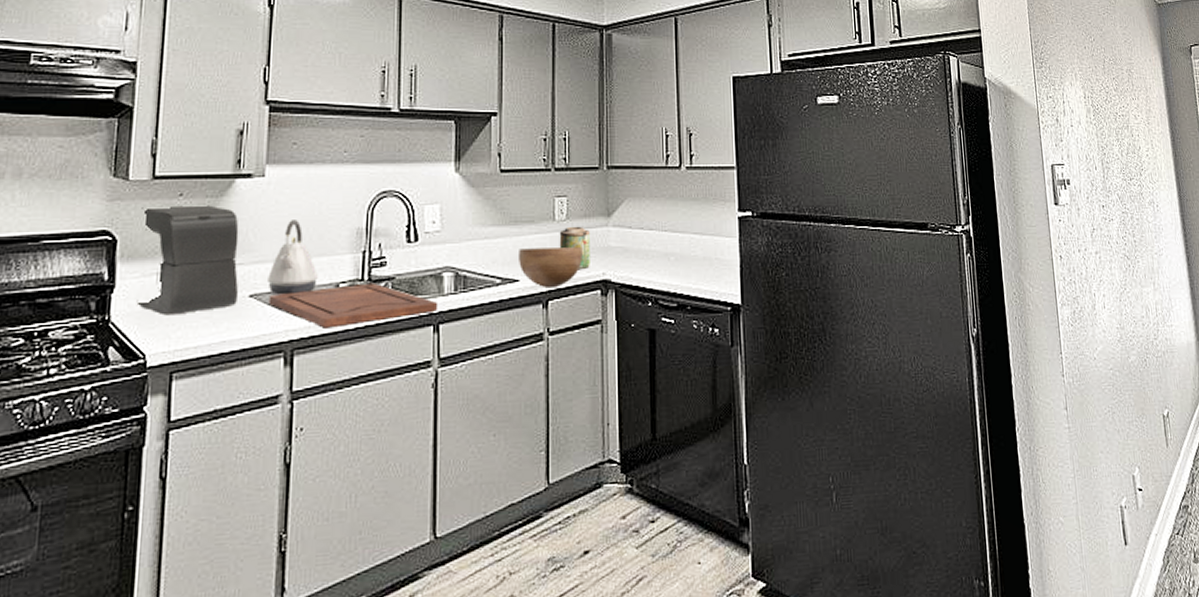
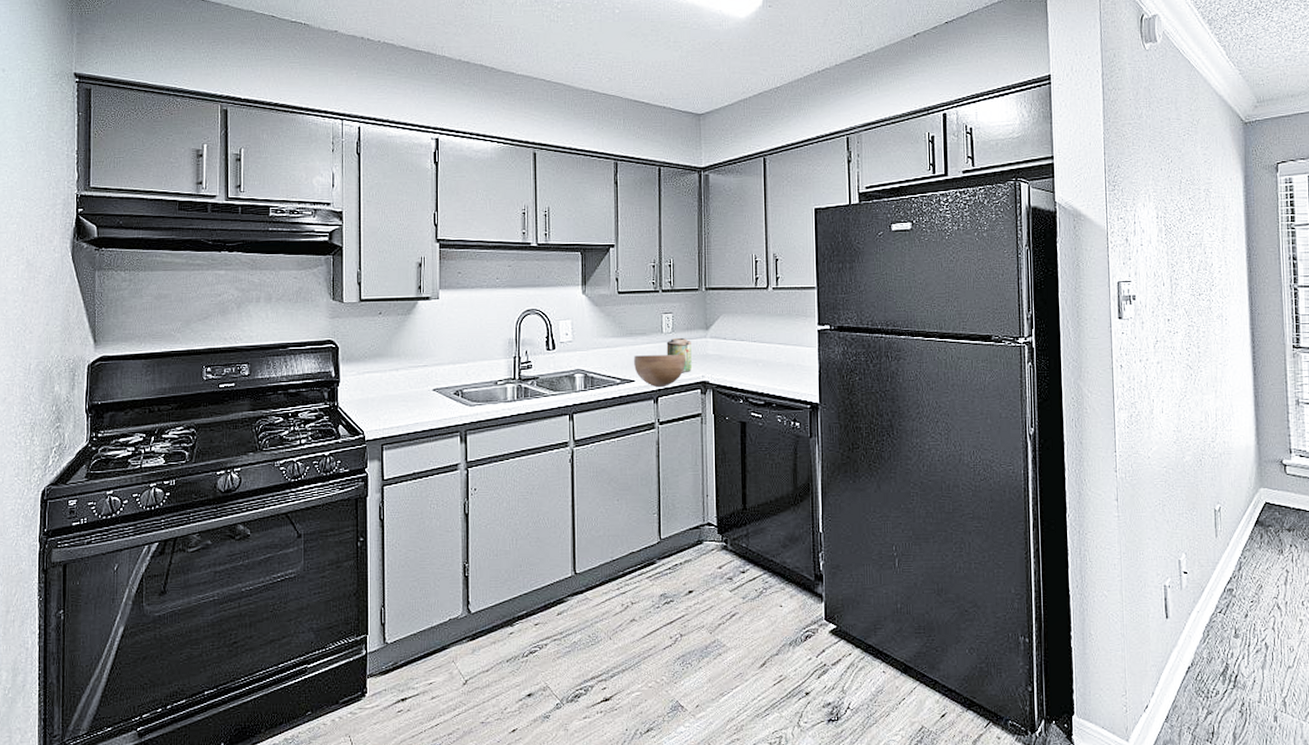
coffee maker: present [136,205,239,316] -> none [354,321,426,403]
kettle: present [268,220,318,295] -> none [445,332,481,390]
cutting board: present [268,282,439,328] -> none [447,381,572,415]

